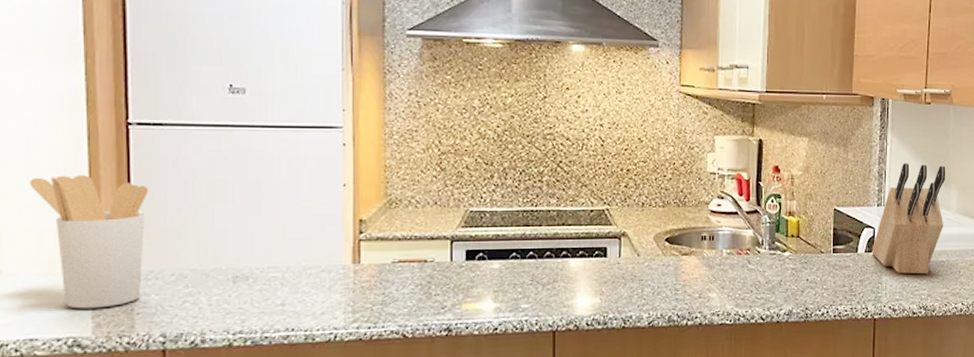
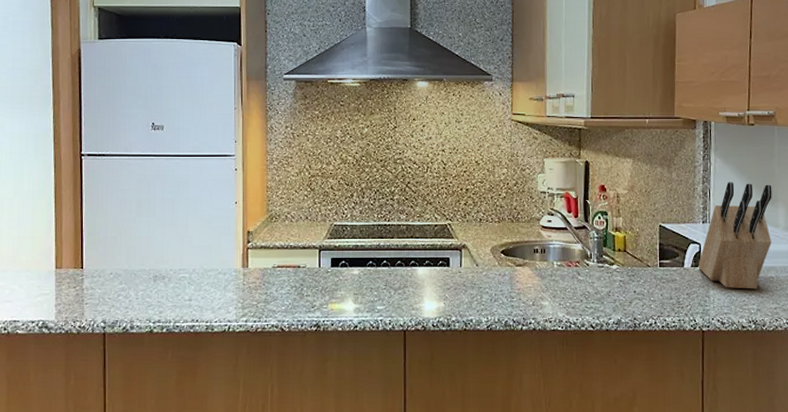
utensil holder: present [30,175,149,309] -> none [16,195,95,299]

